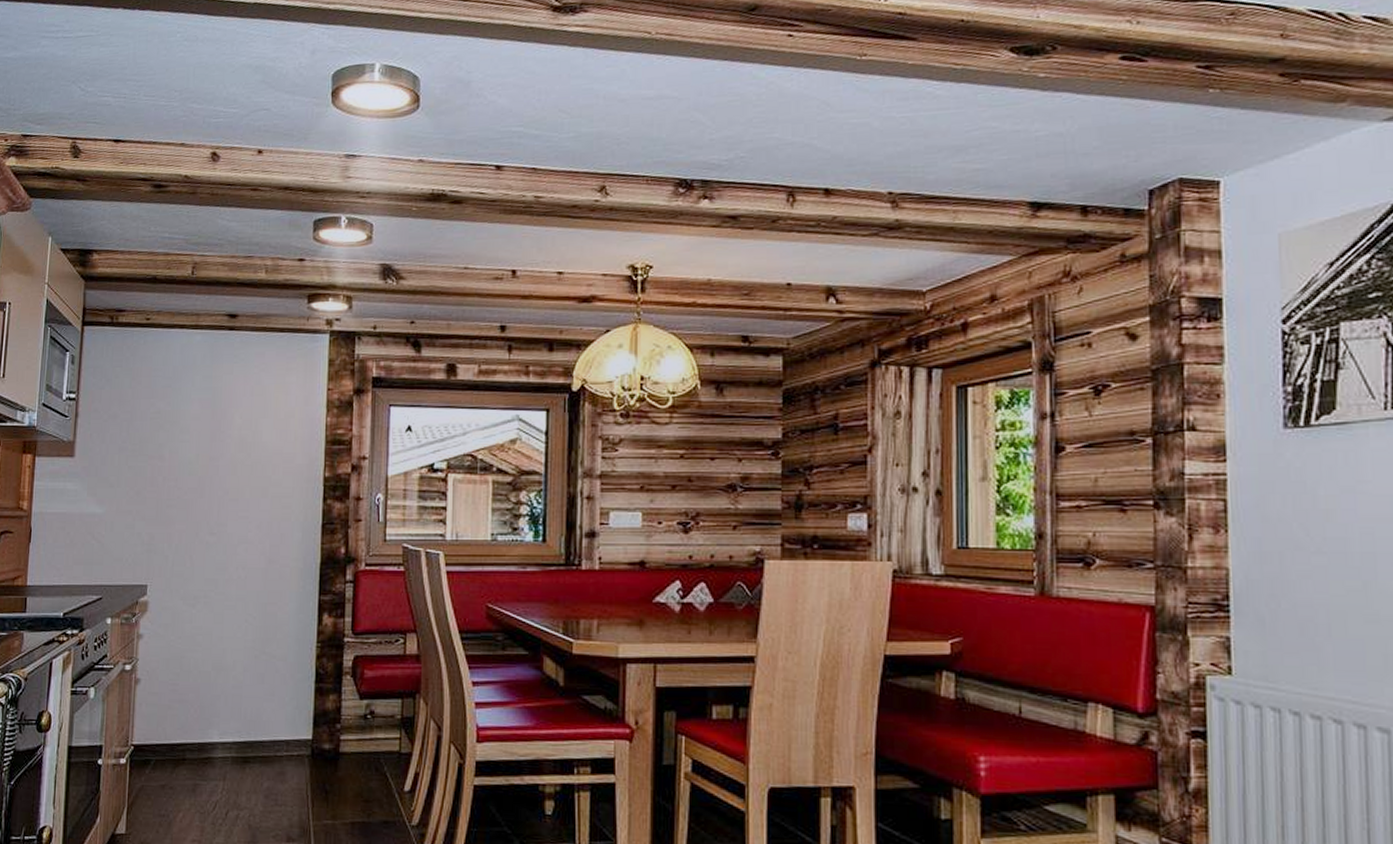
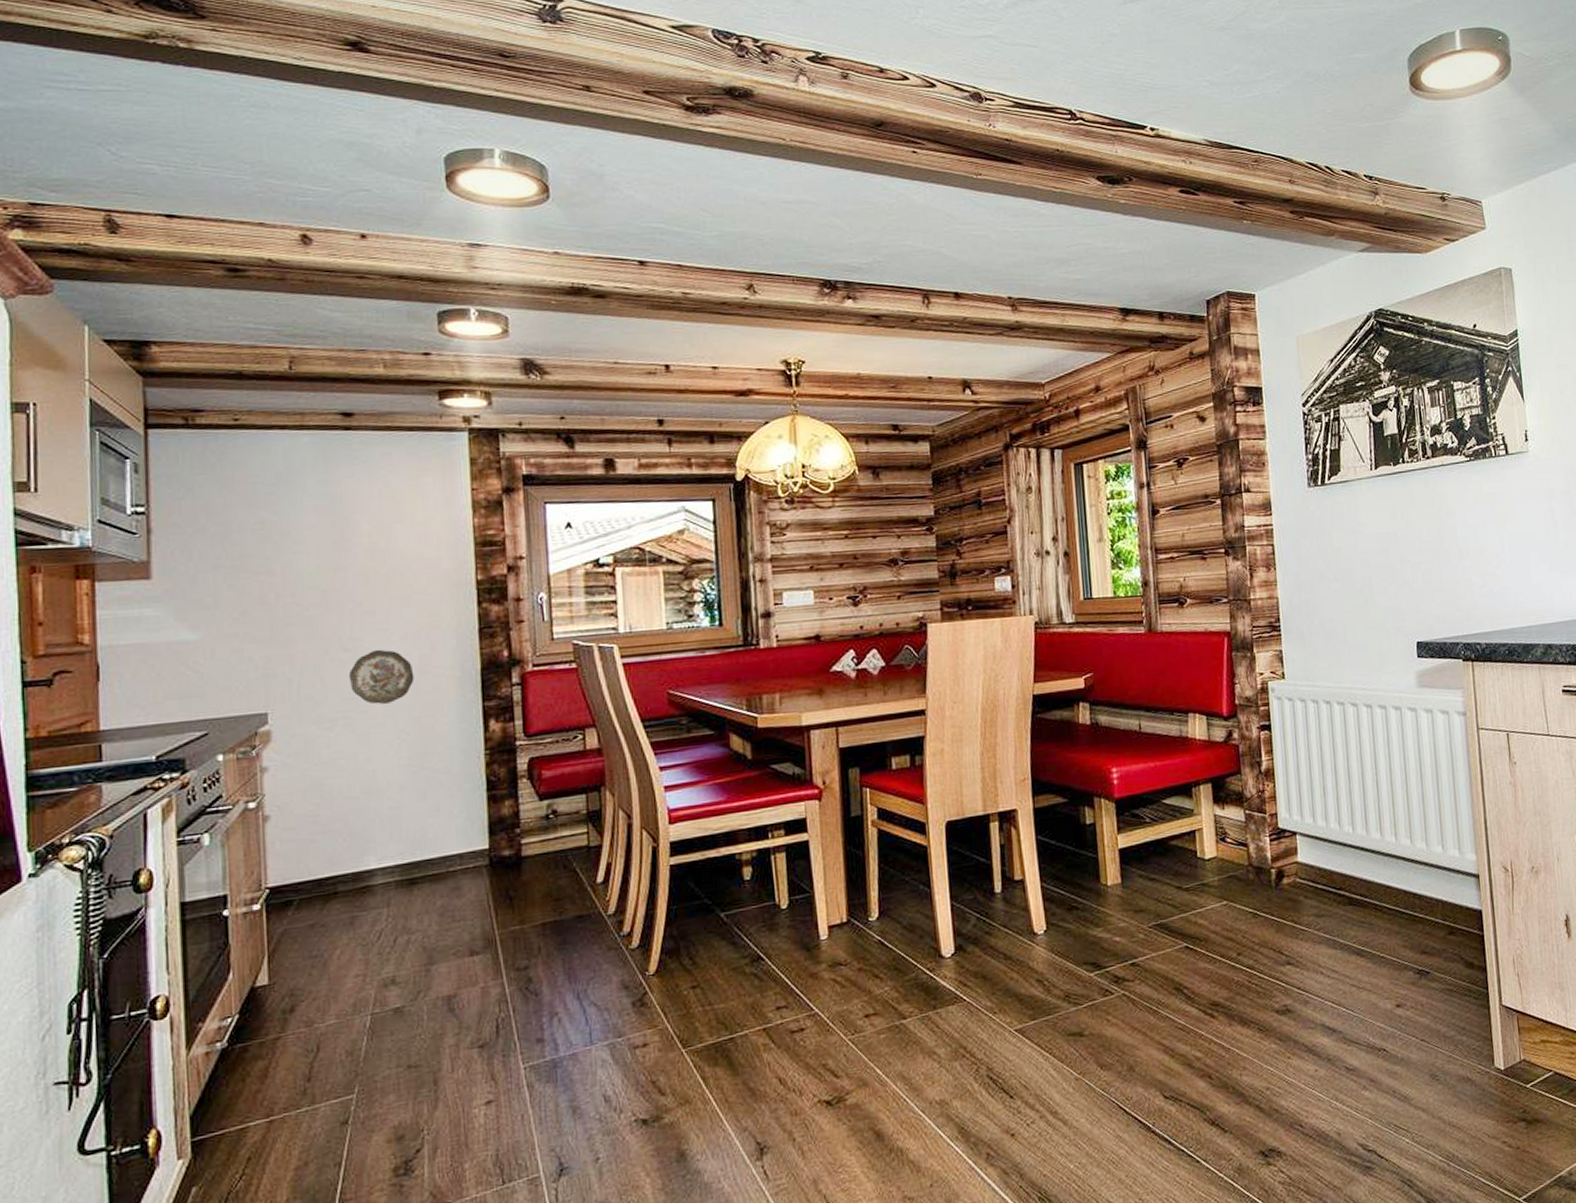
decorative plate: none [212,536,265,587] -> present [348,649,415,704]

